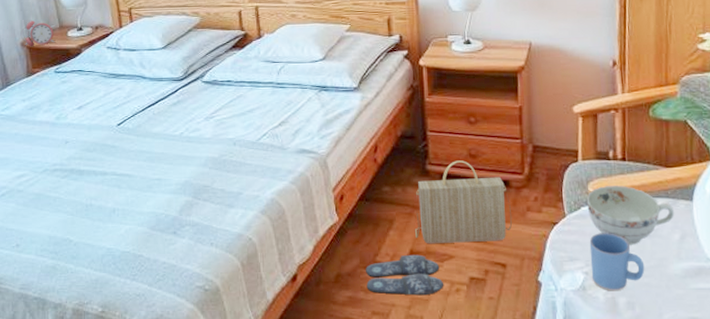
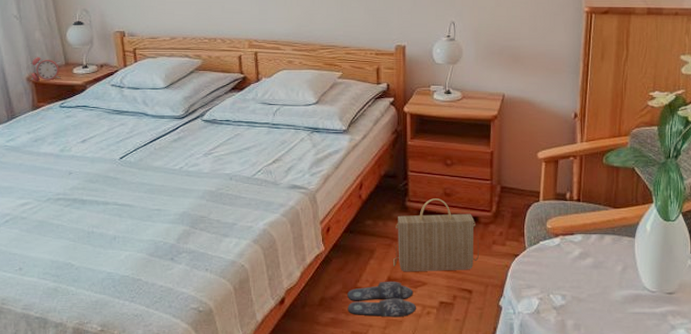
teacup: present [586,186,675,245] -> none [545,223,619,275]
mug: present [589,233,645,291] -> none [545,264,591,315]

